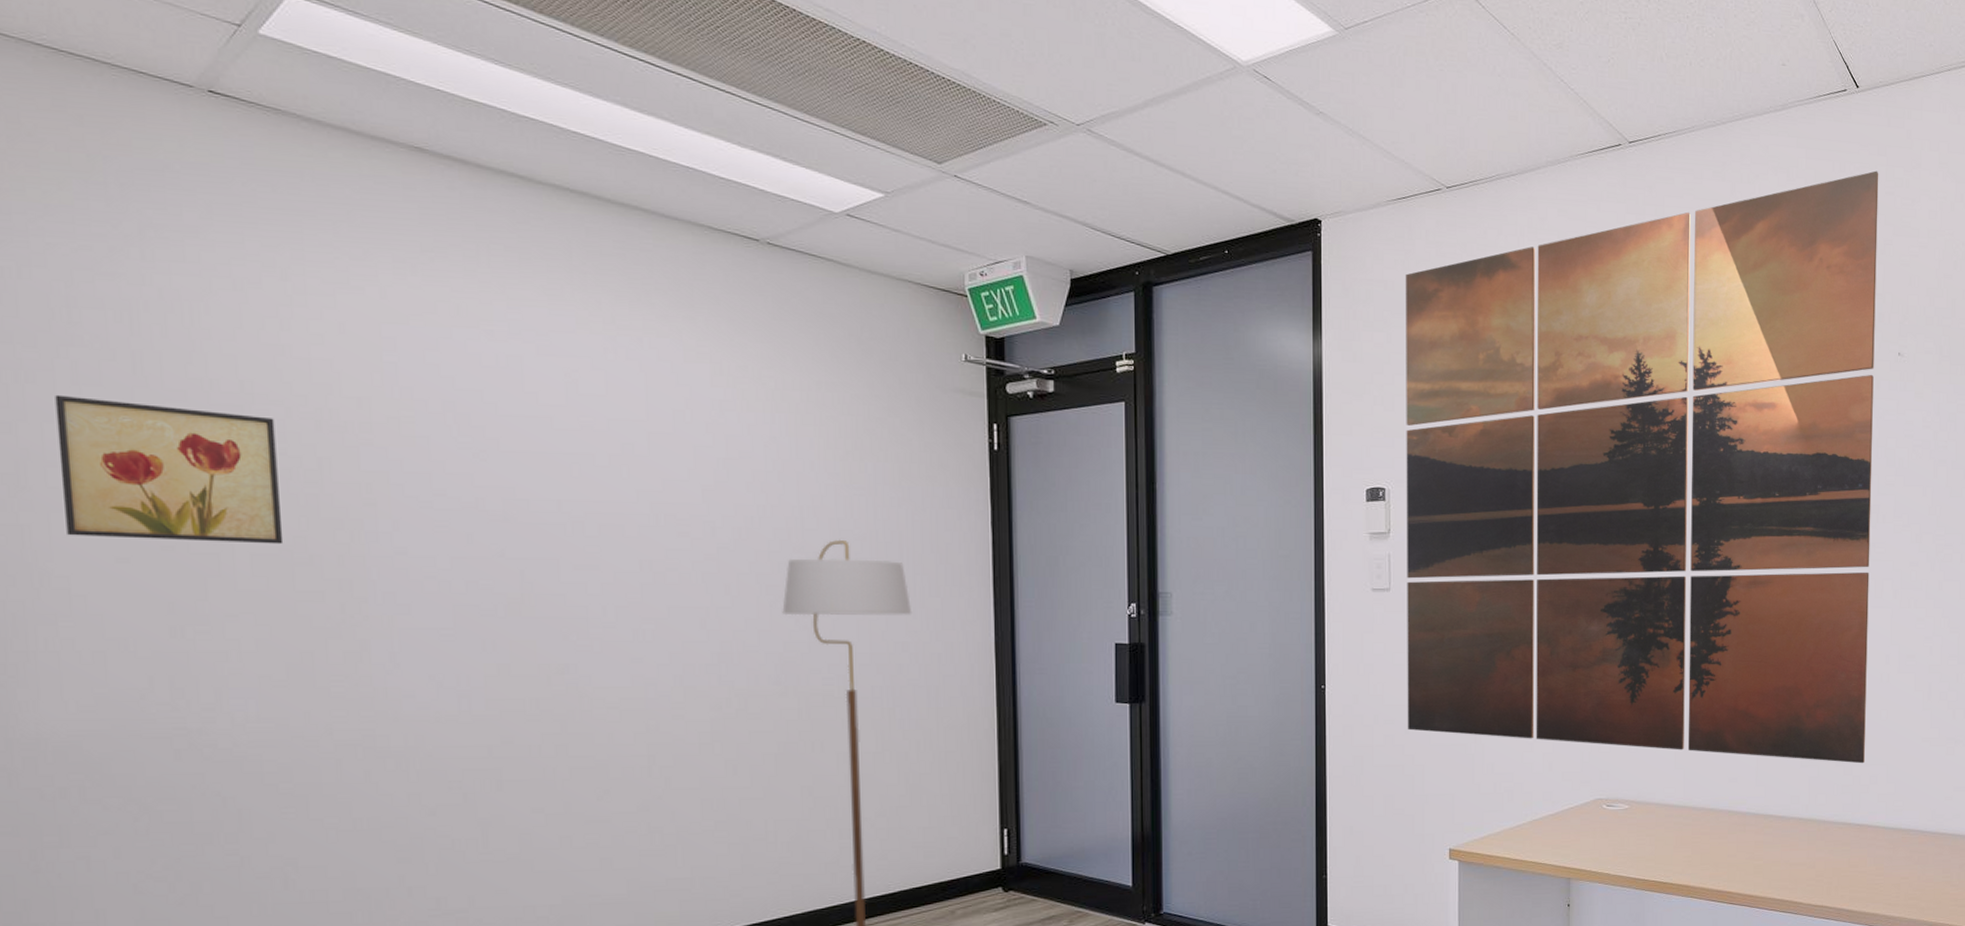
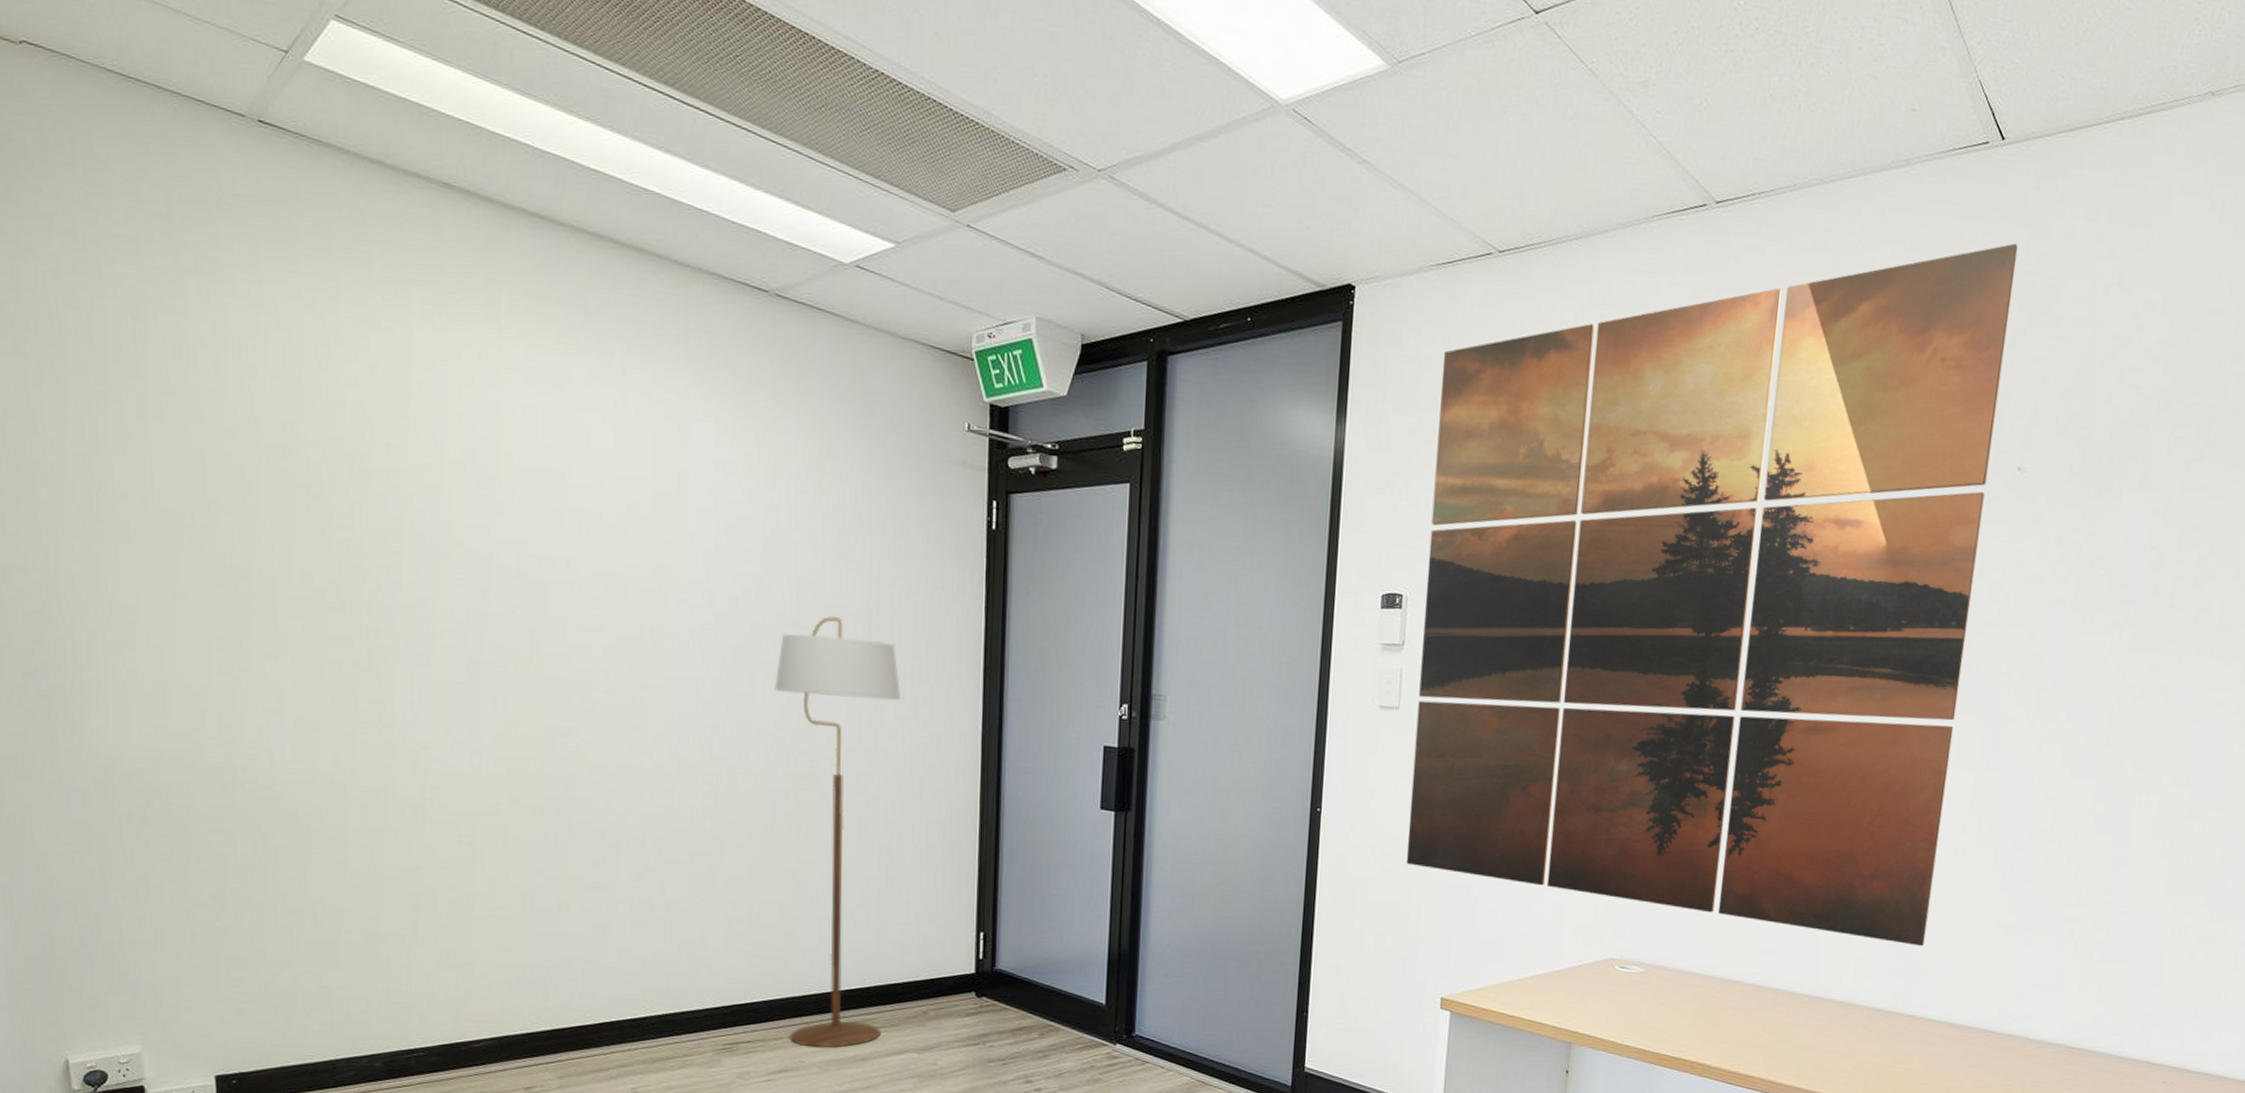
wall art: present [55,394,284,545] -> none [123,427,319,588]

